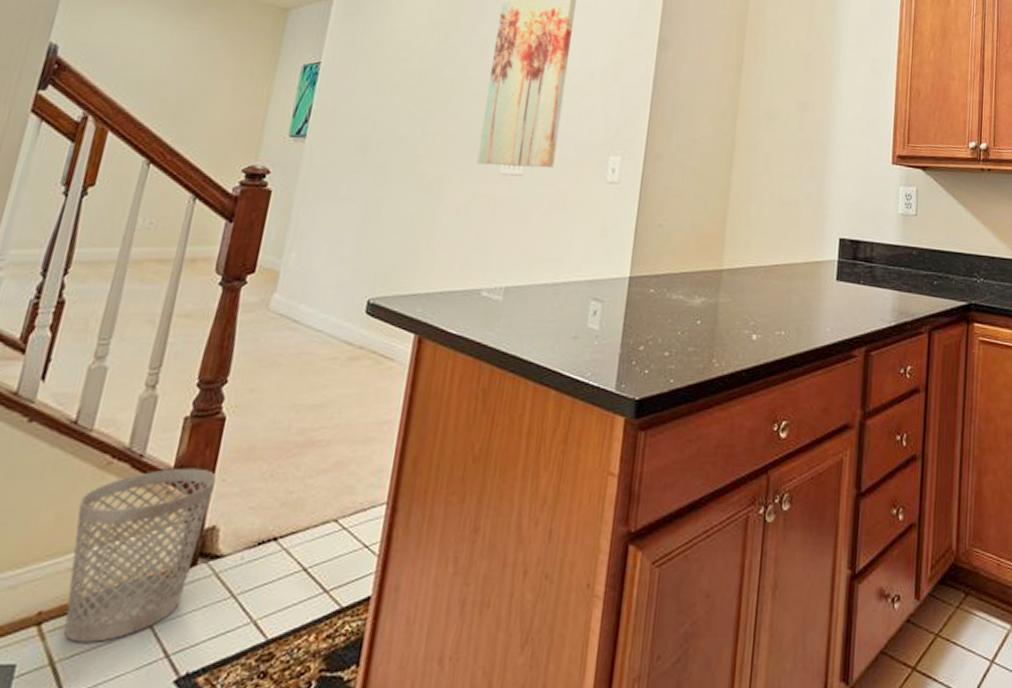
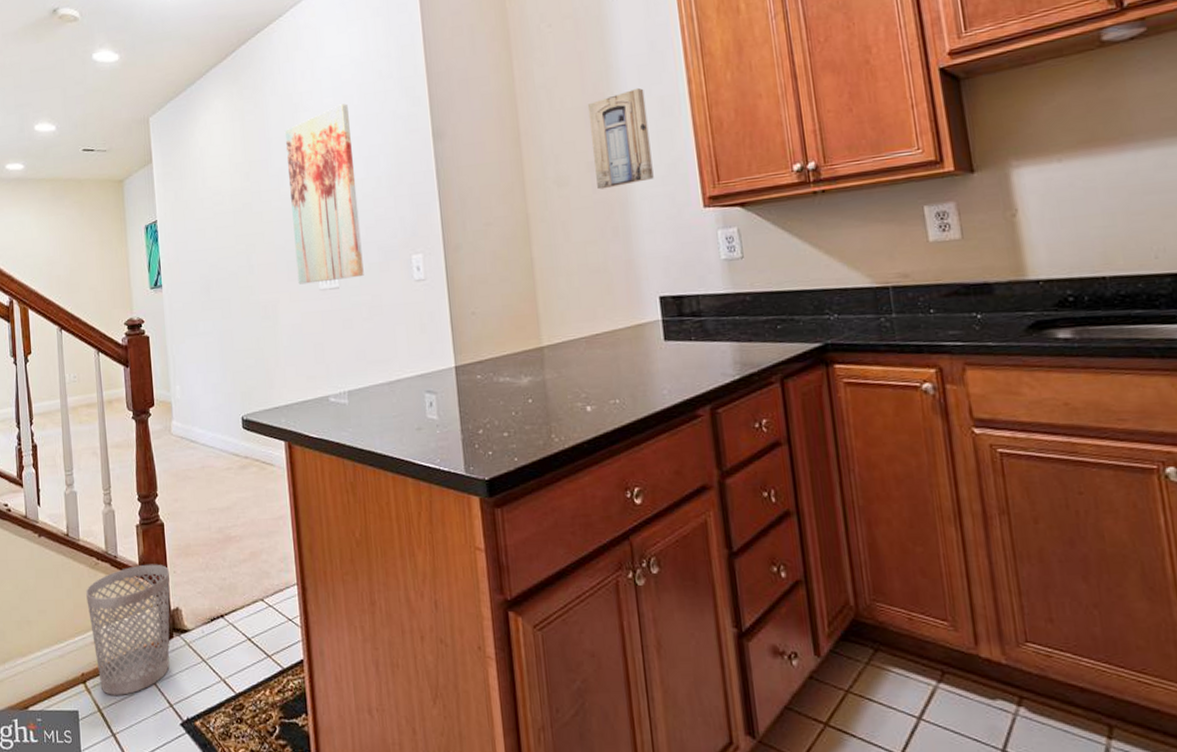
wall art: none [804,46,861,130] -> present [587,87,654,190]

